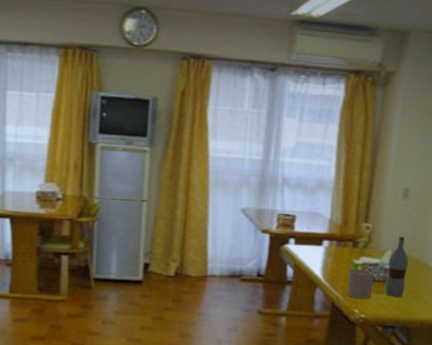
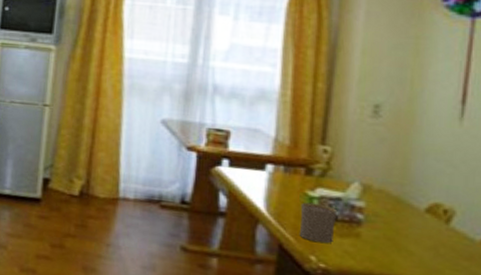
bottle: present [385,236,409,297] -> none [352,164,383,245]

